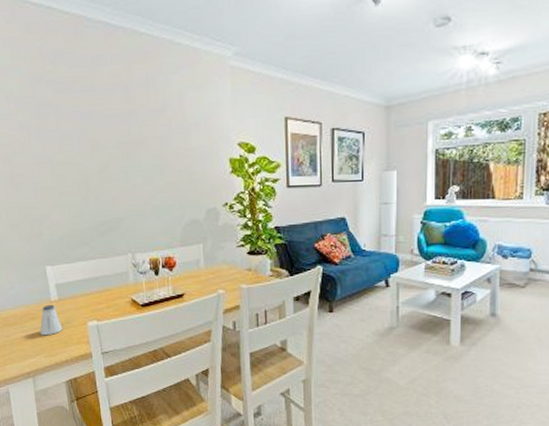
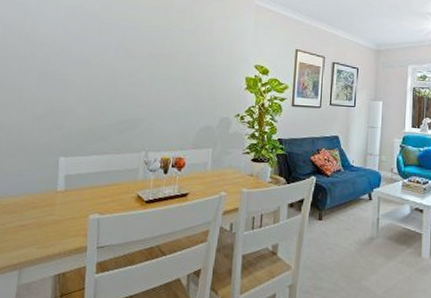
saltshaker: present [40,304,63,336] -> none [38,194,63,226]

